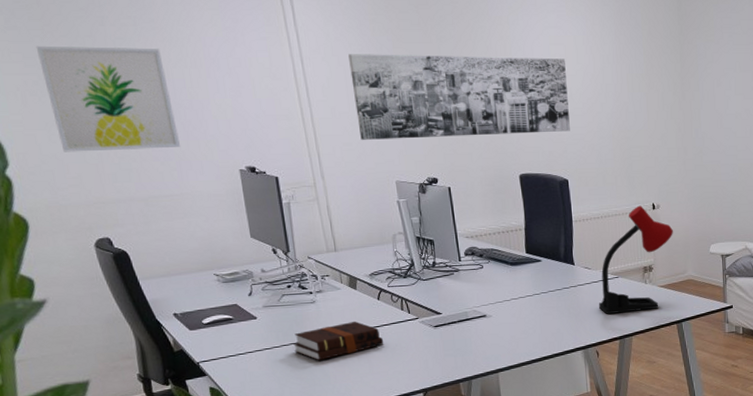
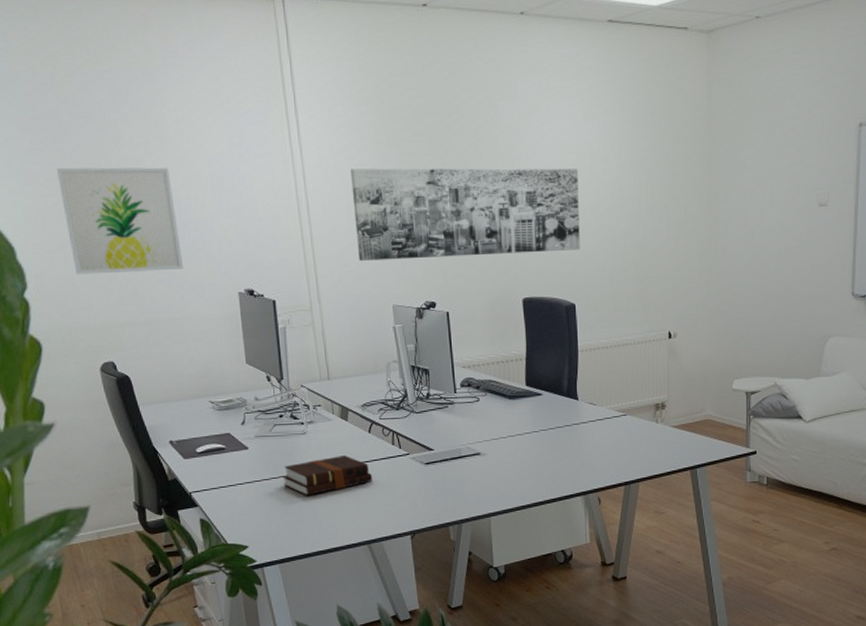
desk lamp: present [598,205,673,314] -> none [602,334,691,456]

